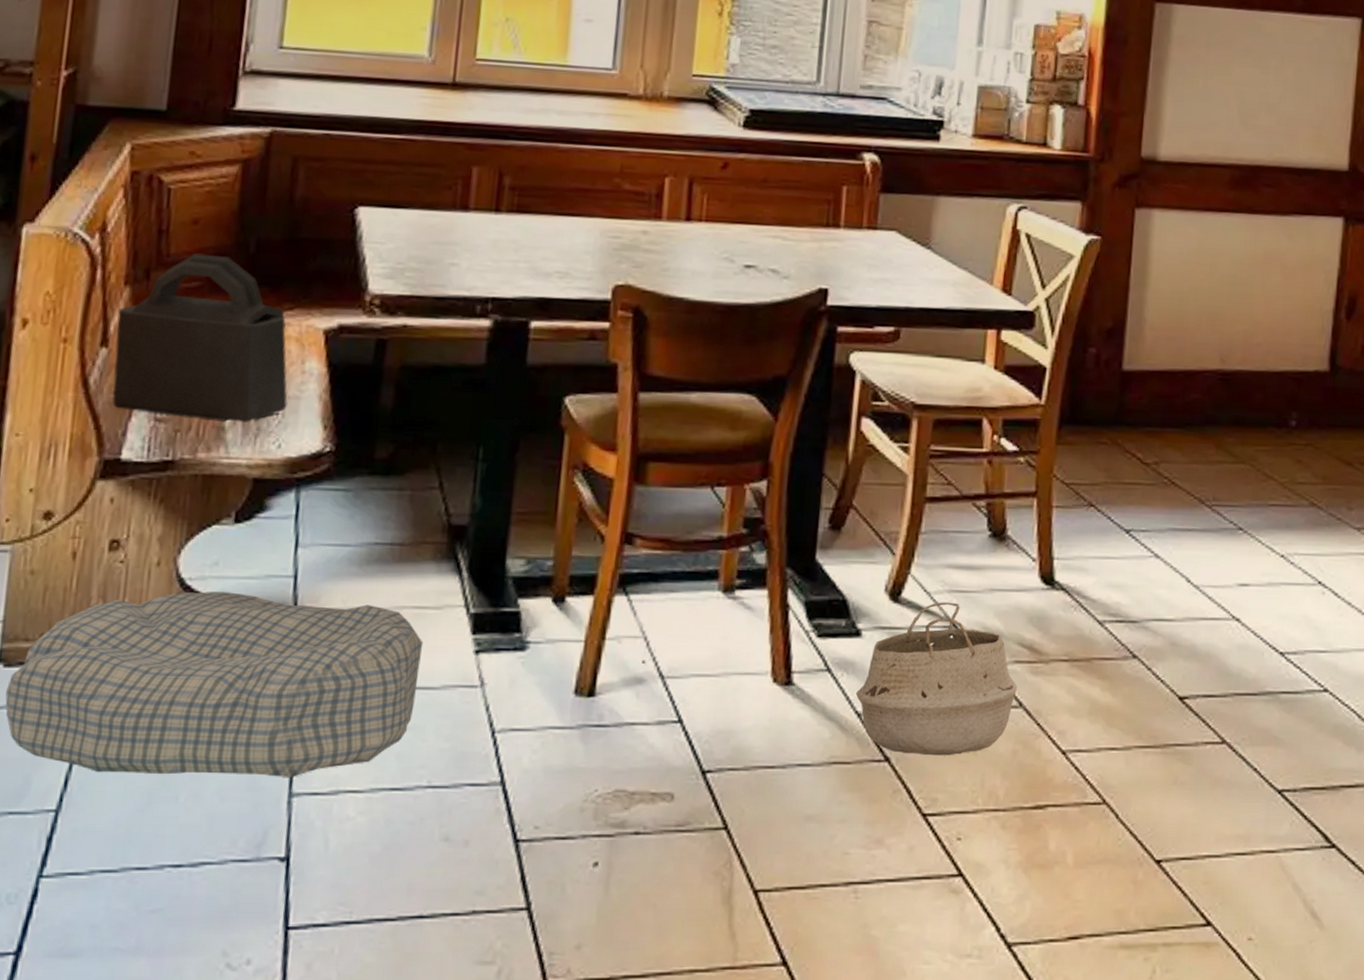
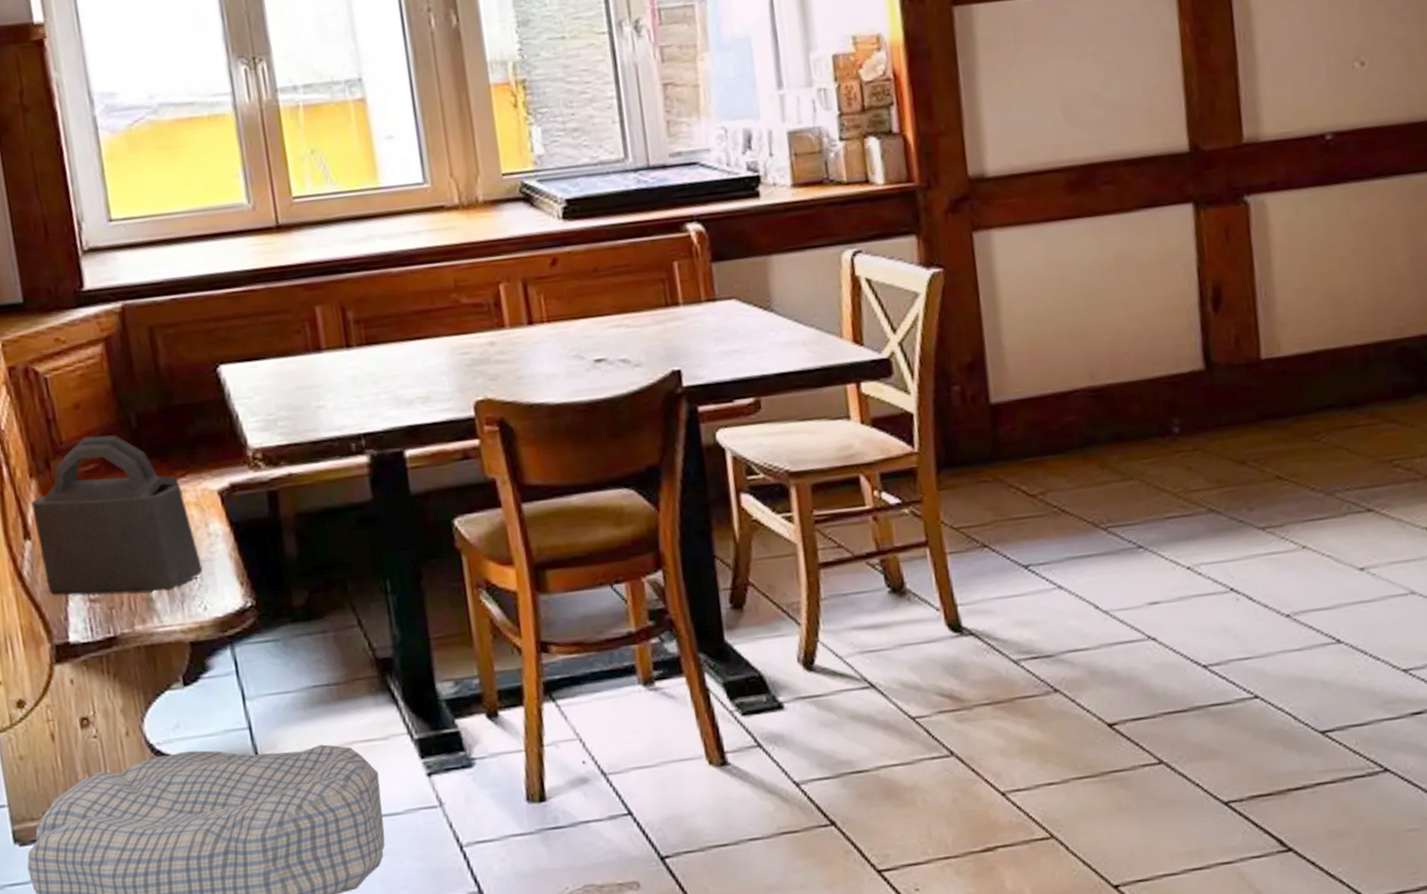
woven basket: present [855,602,1017,756] -> none [789,663,946,816]

